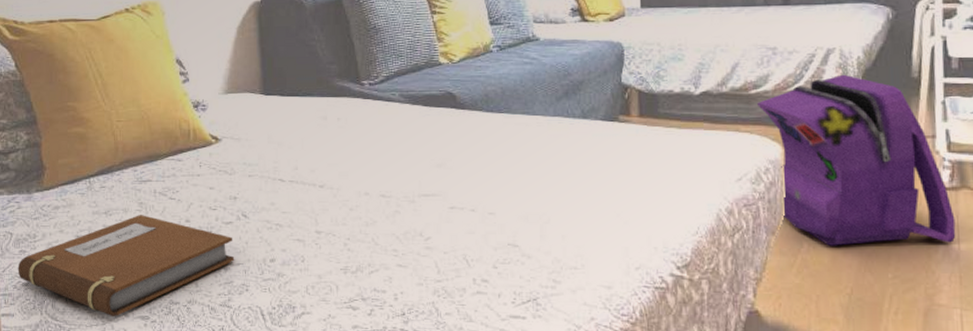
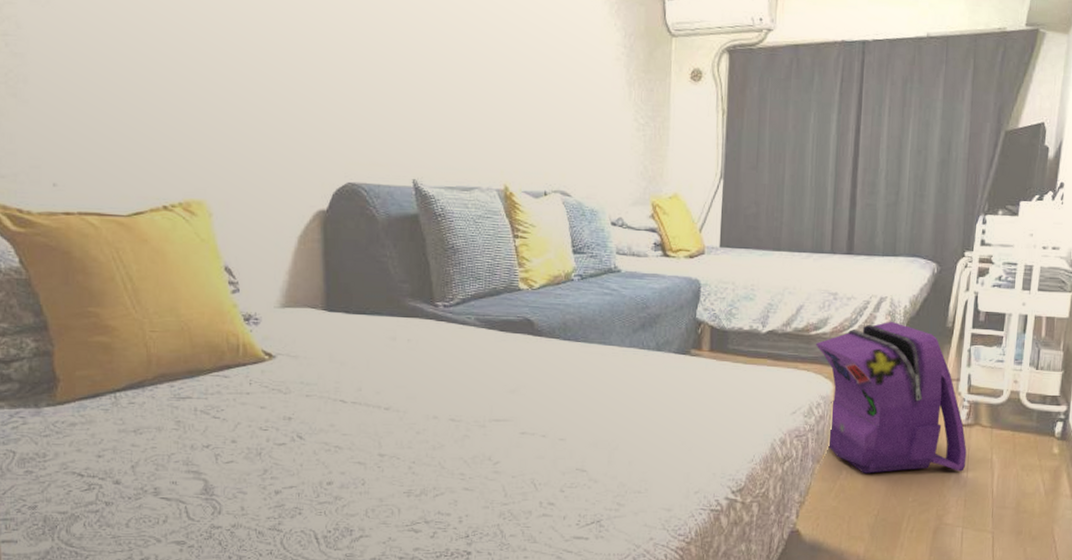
notebook: present [17,215,235,316] -> none [22,434,287,542]

